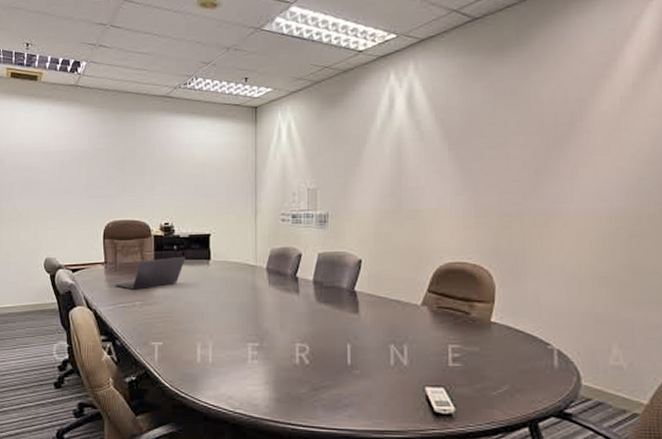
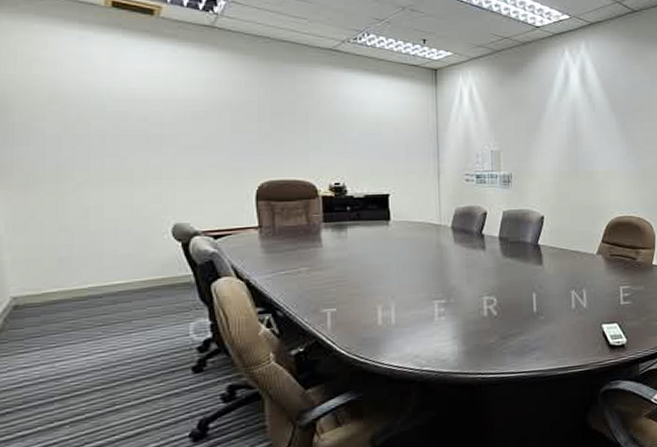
laptop: present [115,256,185,290] -> none [273,217,361,255]

